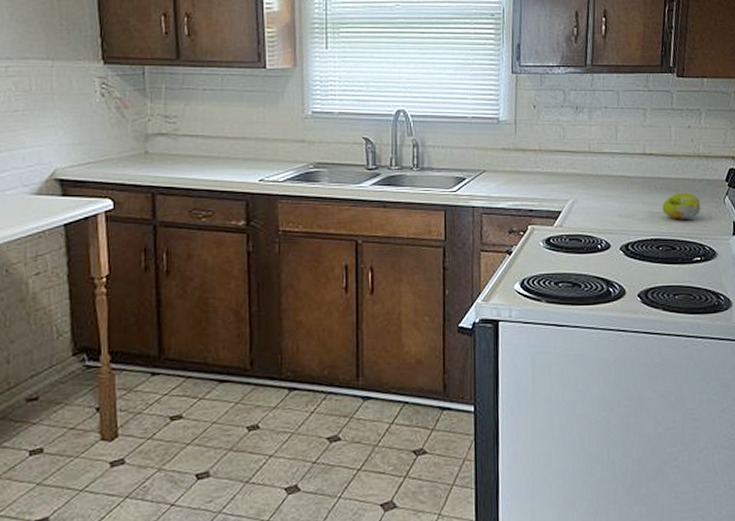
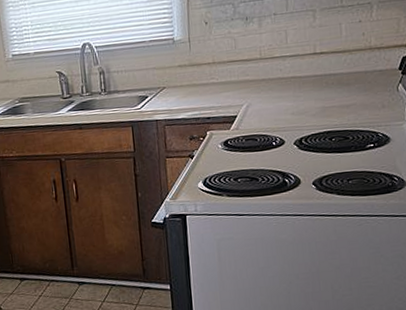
fruit: present [662,192,701,220] -> none [334,84,374,112]

